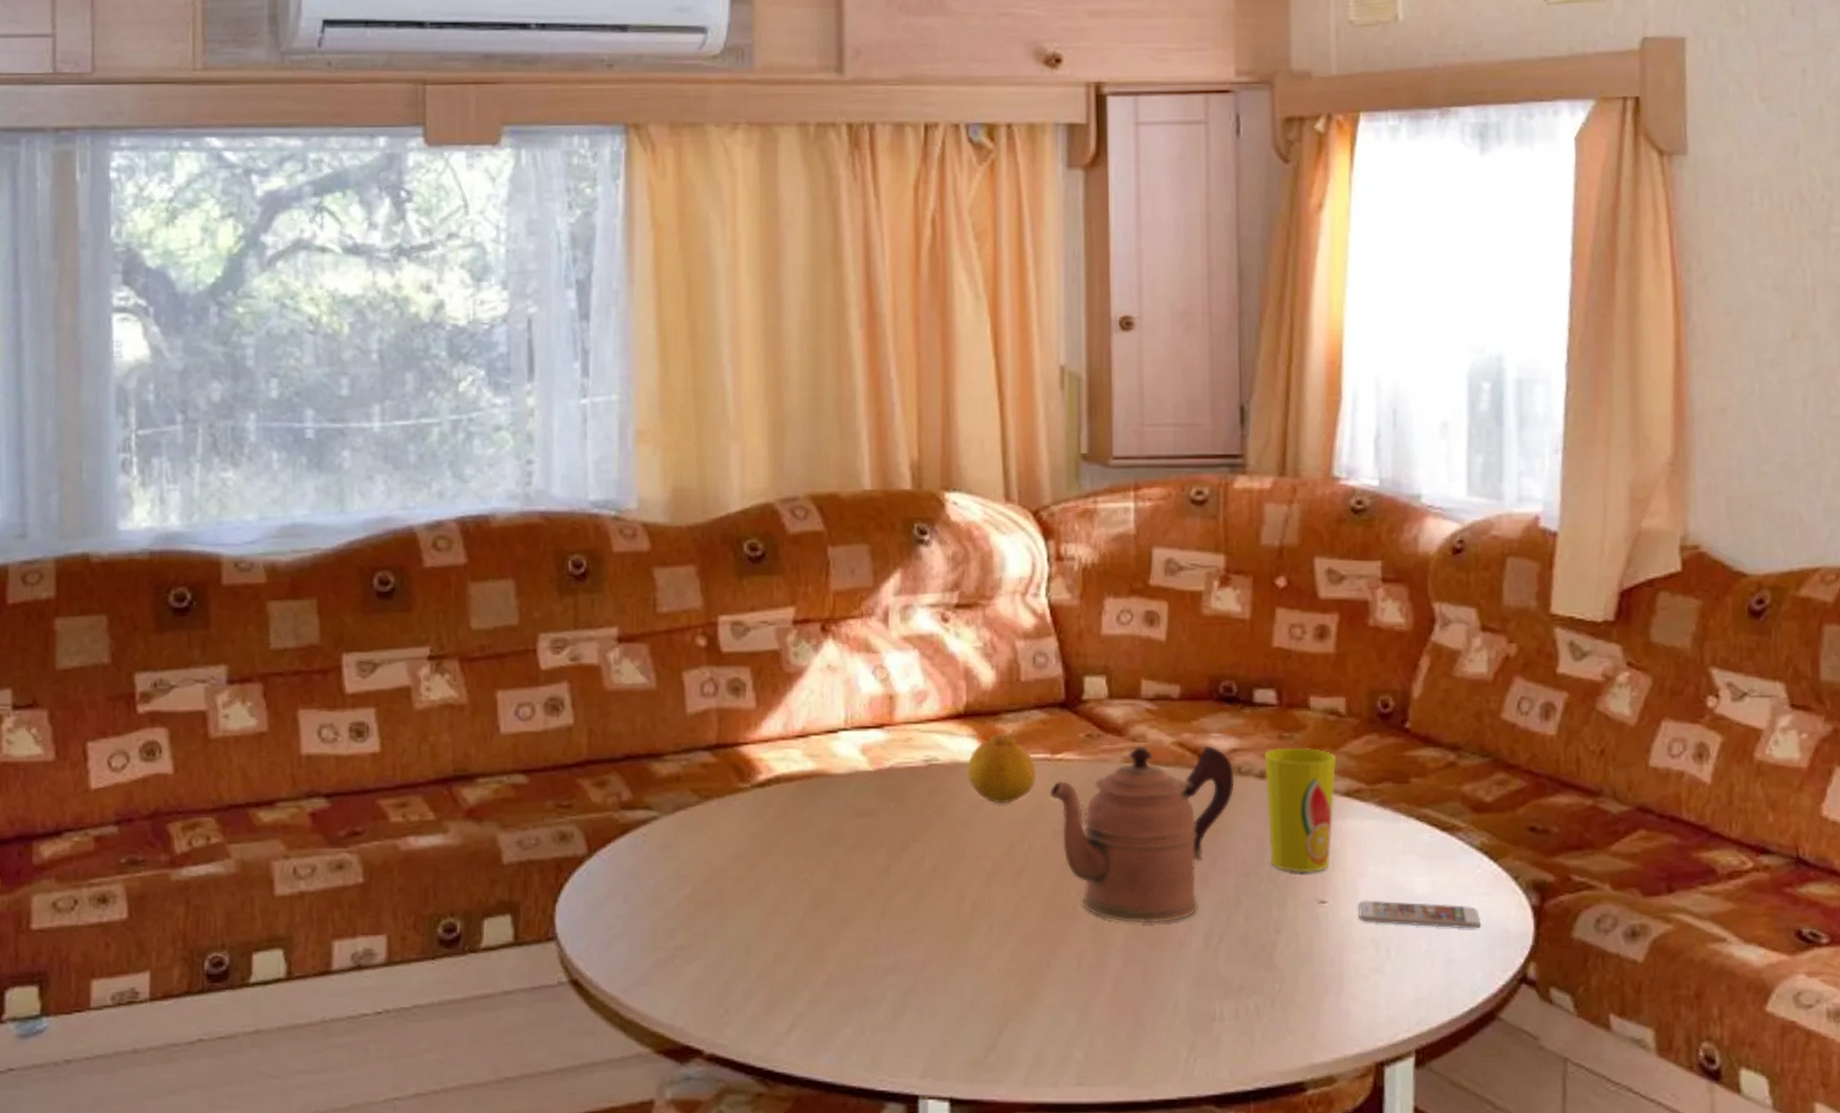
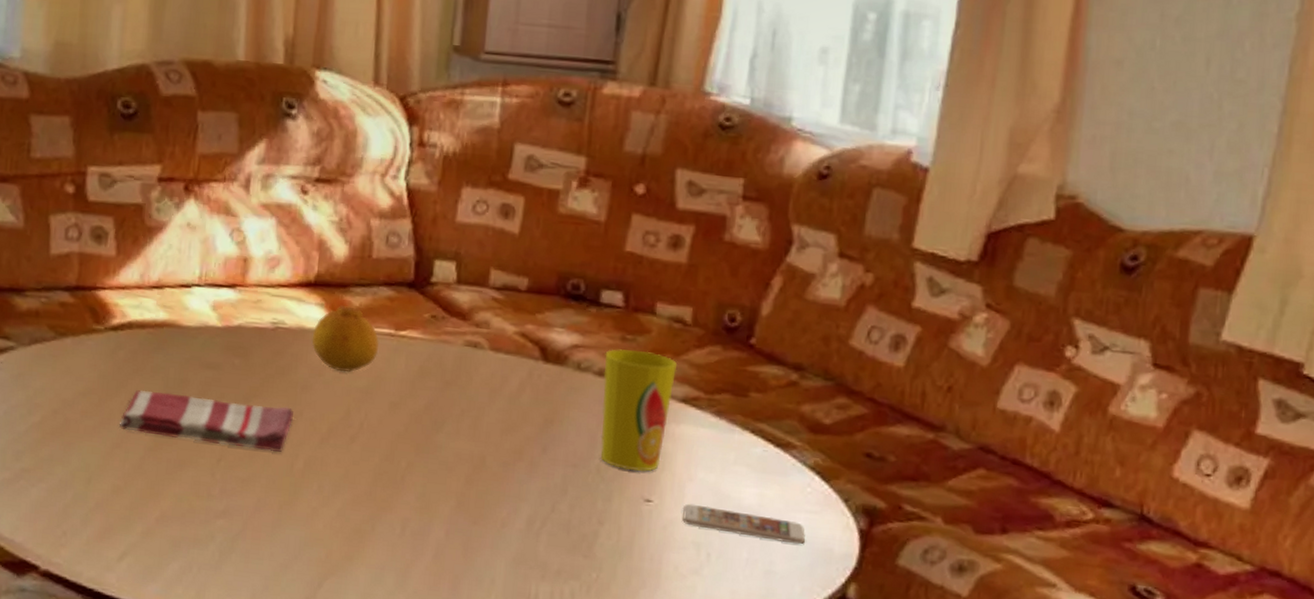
dish towel: none [774,847,955,897] -> present [118,390,293,452]
coffeepot: present [1049,744,1235,924] -> none [390,330,574,502]

